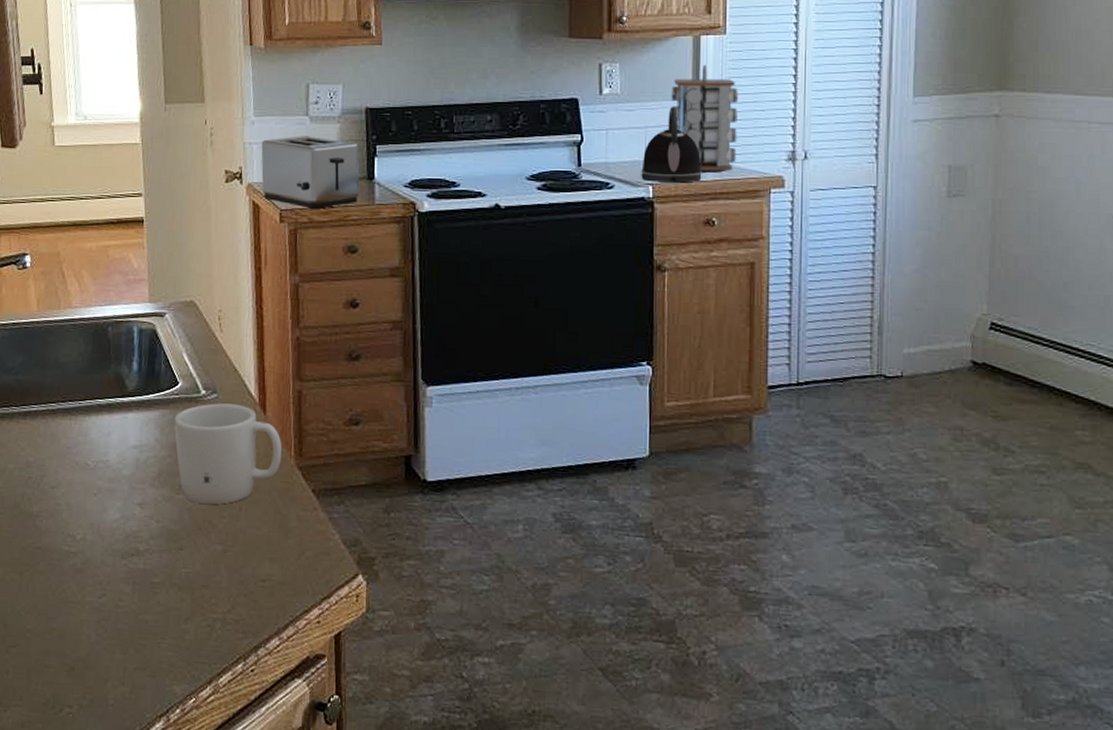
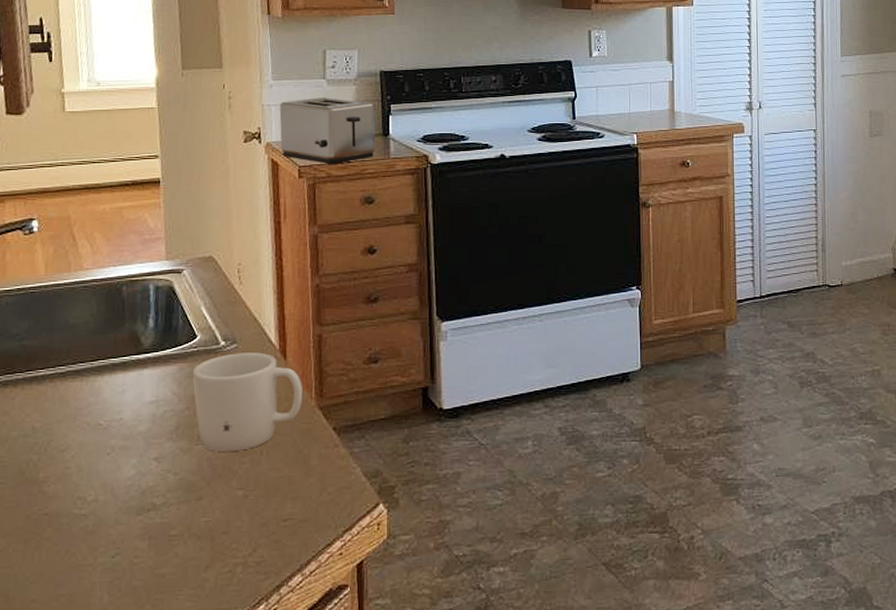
kettle: present [641,106,702,183] -> none [627,66,677,131]
spice rack: present [671,64,738,173] -> none [650,31,705,122]

